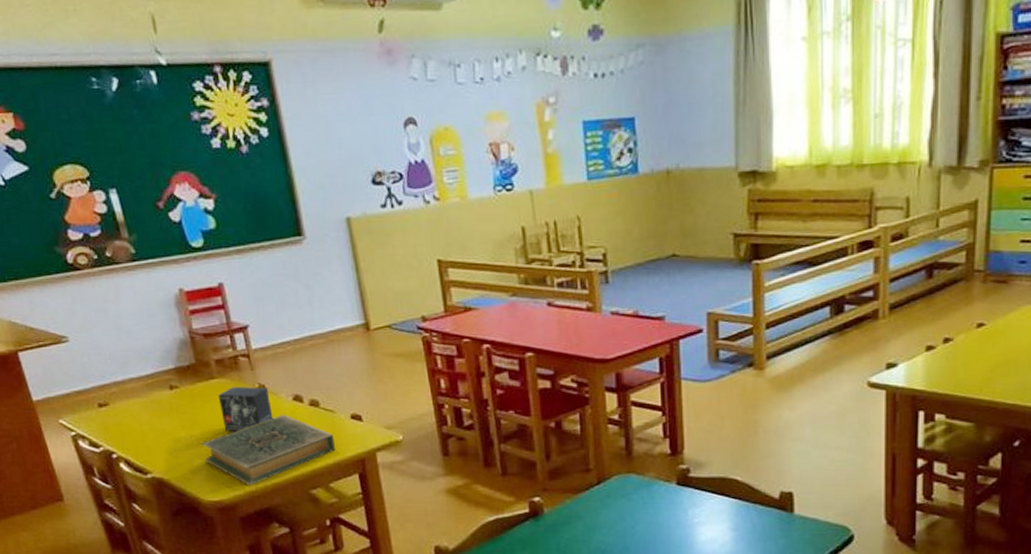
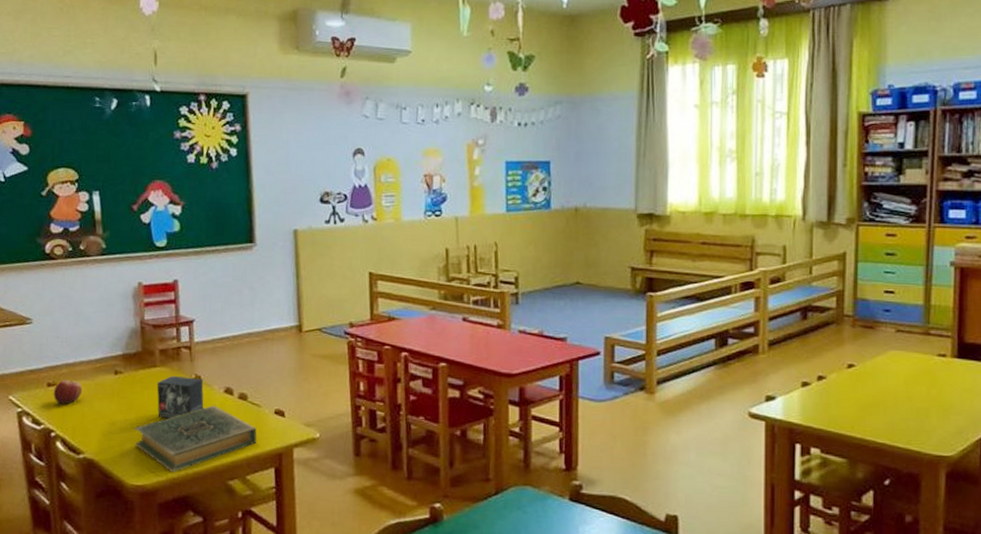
apple: none [106,399,138,425] -> present [53,380,83,405]

